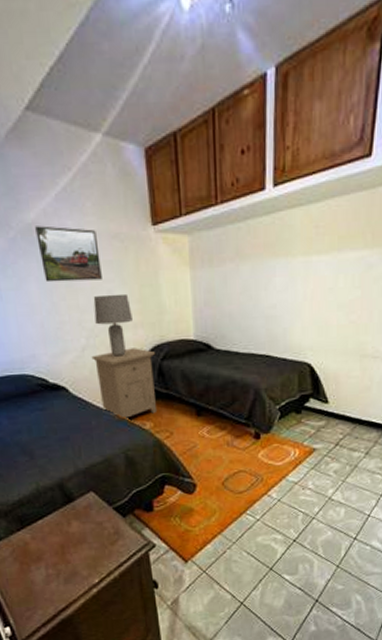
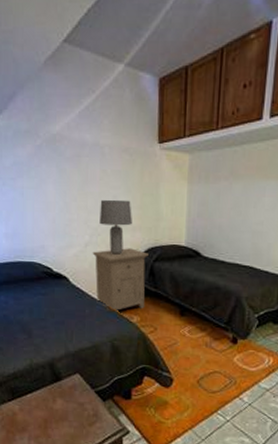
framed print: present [35,226,102,283] -> none [59,137,111,187]

